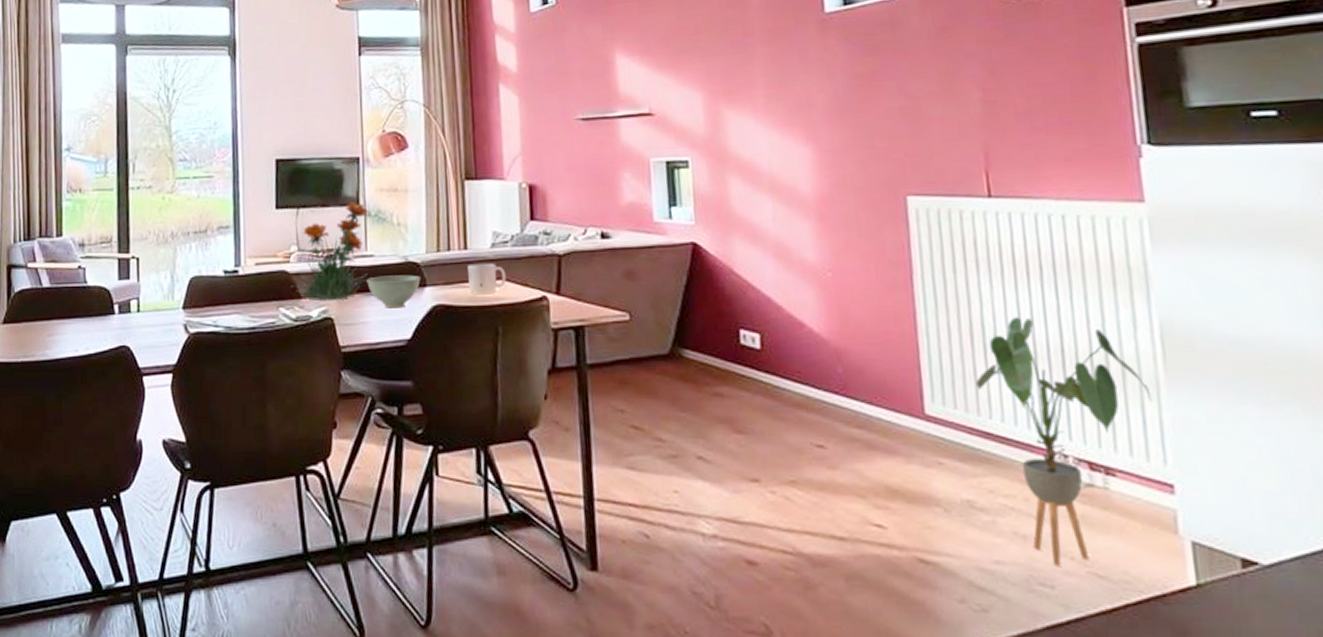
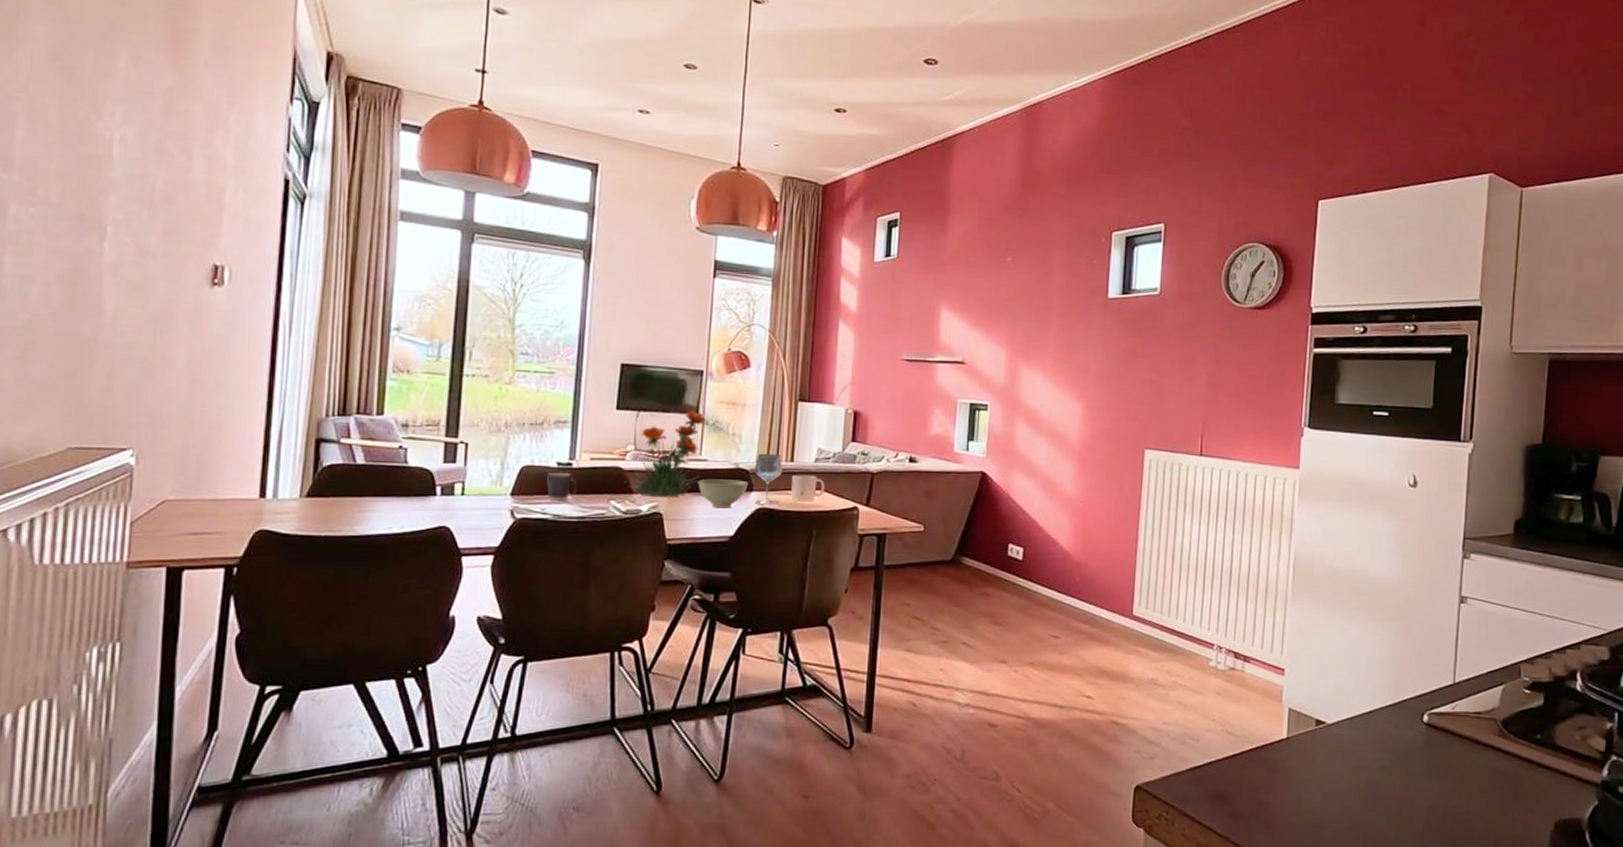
mug: none [215,281,246,311] -> present [547,473,578,500]
wine glass: none [425,242,457,302] -> present [754,453,783,506]
house plant: present [975,317,1153,566] -> none [1170,546,1281,726]

